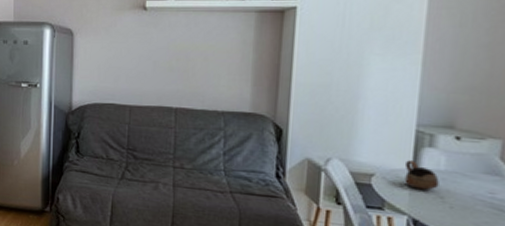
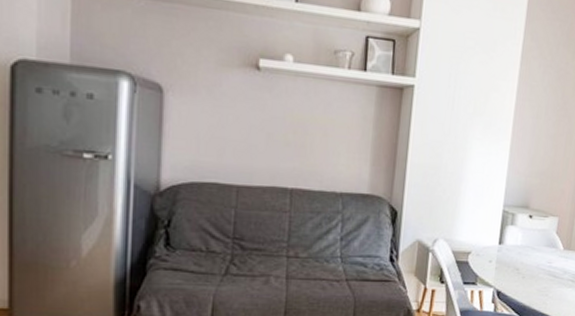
cup: present [404,160,440,190] -> none [493,238,517,264]

